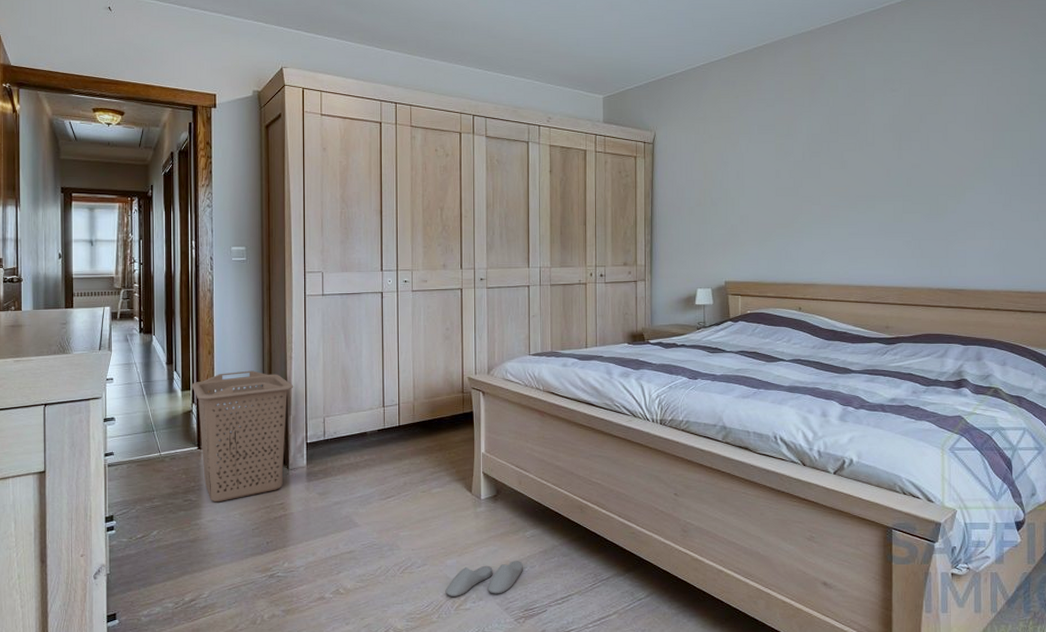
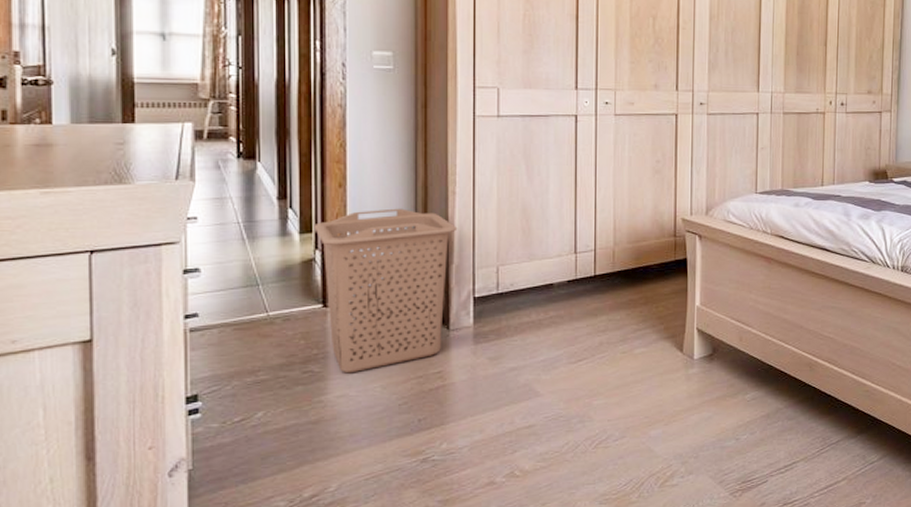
slippers: present [445,561,523,598] -> none [648,427,741,473]

